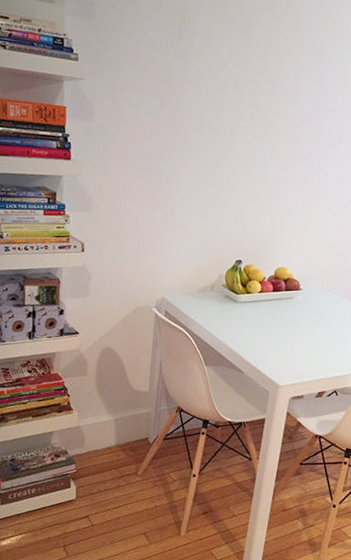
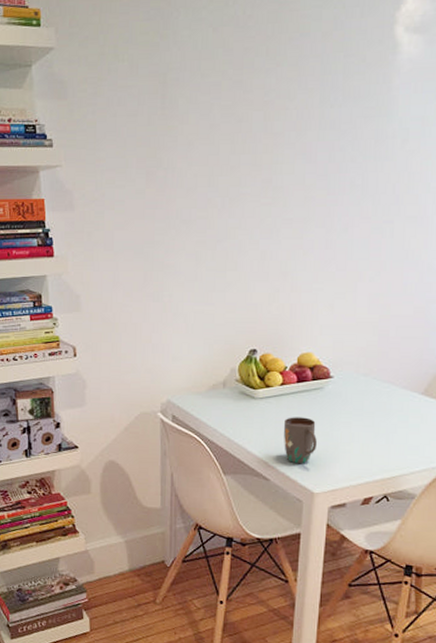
mug: none [257,320,285,361] -> present [283,417,317,464]

